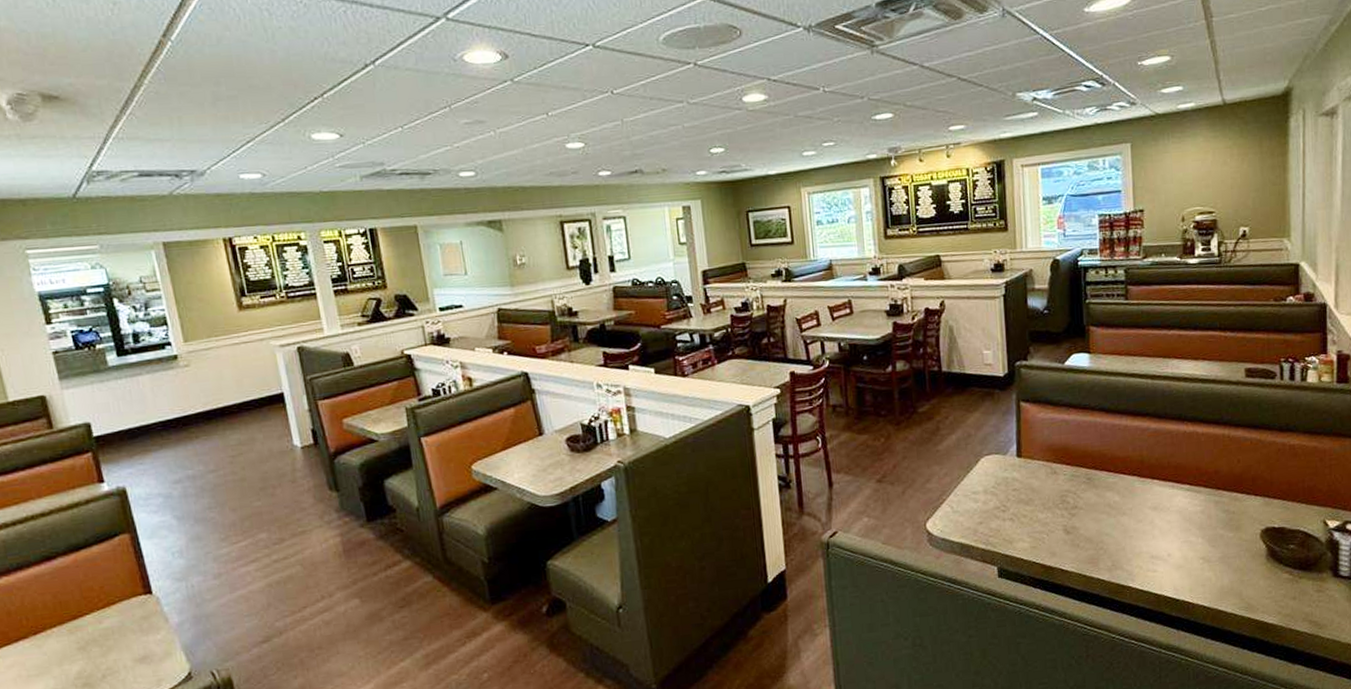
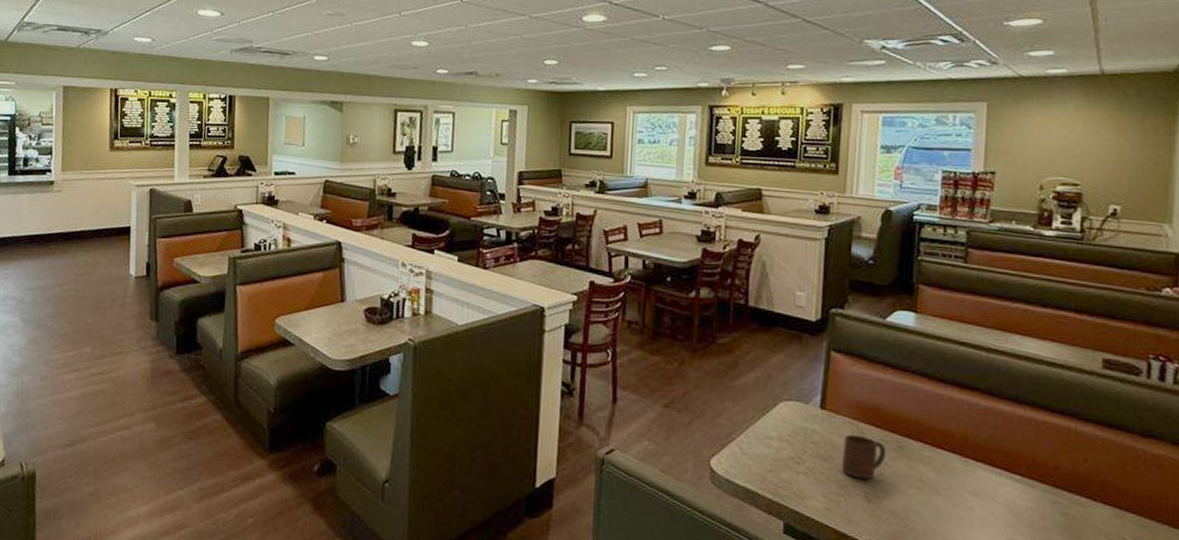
cup: none [1040,475,1078,515] -> present [842,434,887,480]

